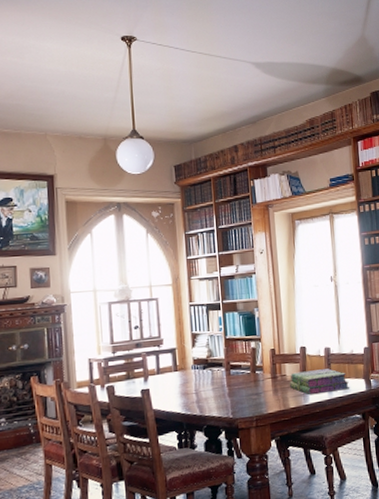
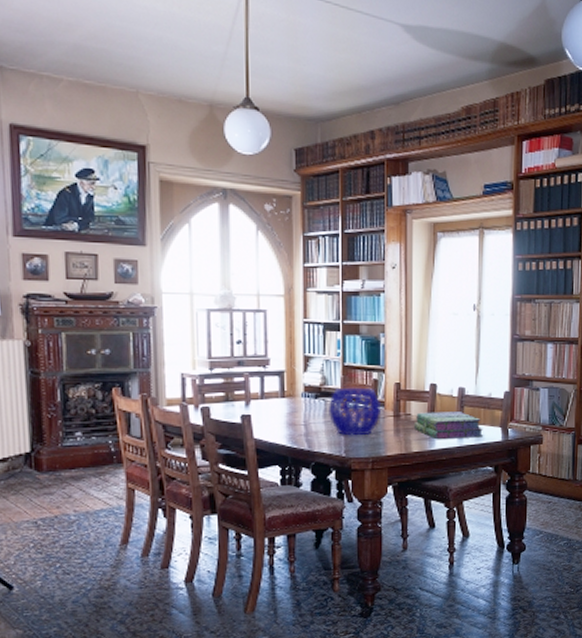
decorative bowl: none [214,355,260,400] -> present [327,387,380,436]

